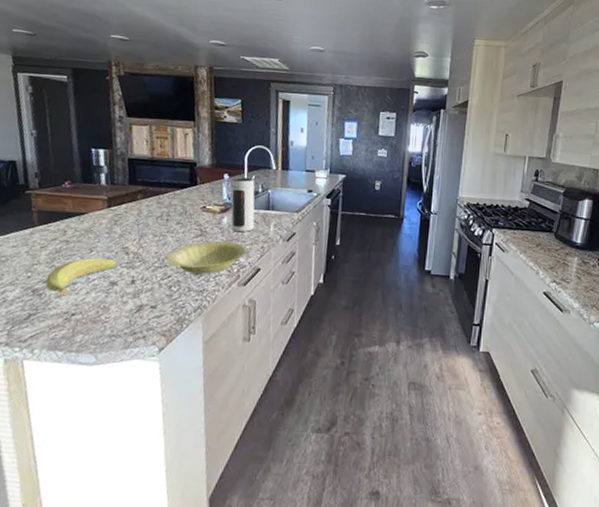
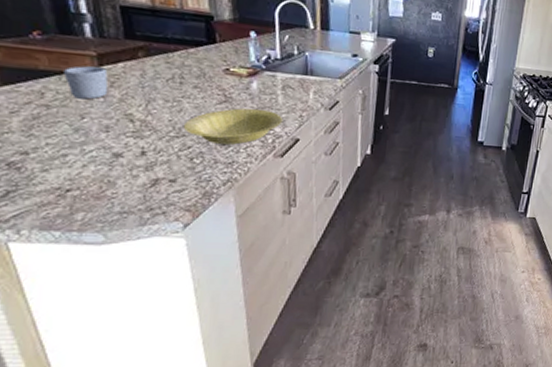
banana: present [45,257,118,296] -> none [24,125,121,170]
mug: none [82,207,114,236] -> present [63,66,109,100]
speaker: present [231,177,255,233] -> none [259,36,291,100]

